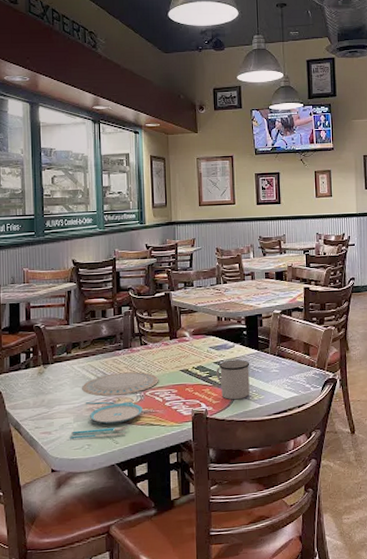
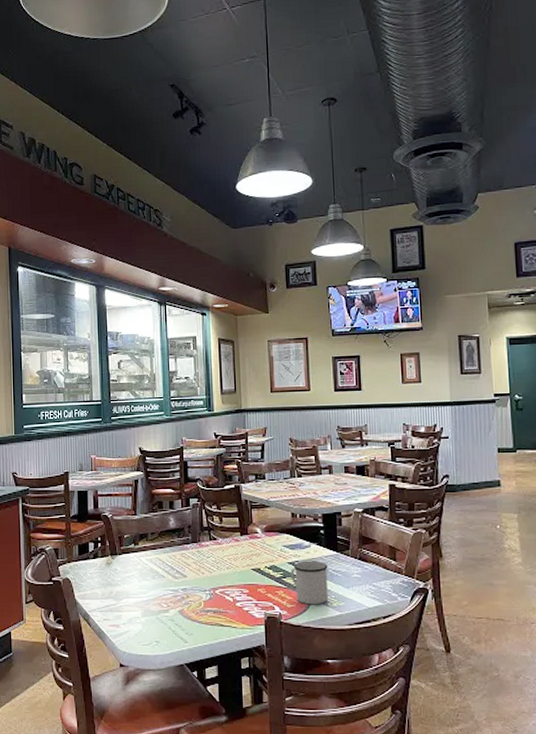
plate: present [69,401,144,438] -> none [137,597,213,634]
plate: present [82,372,159,397] -> none [150,568,229,592]

